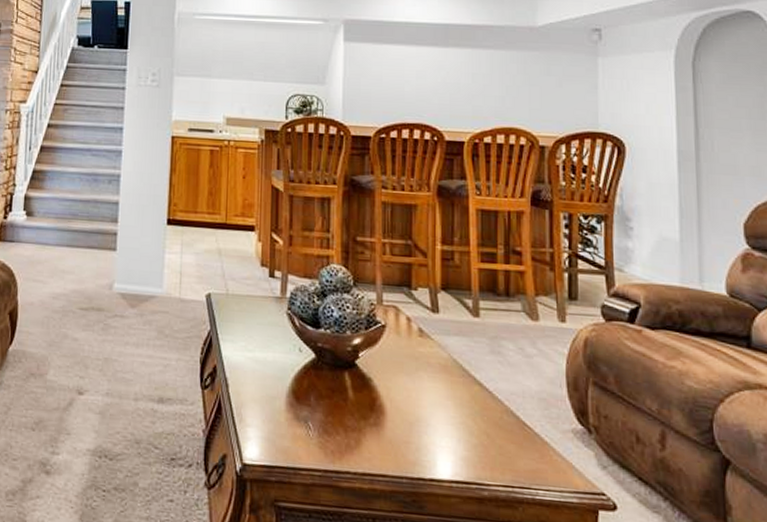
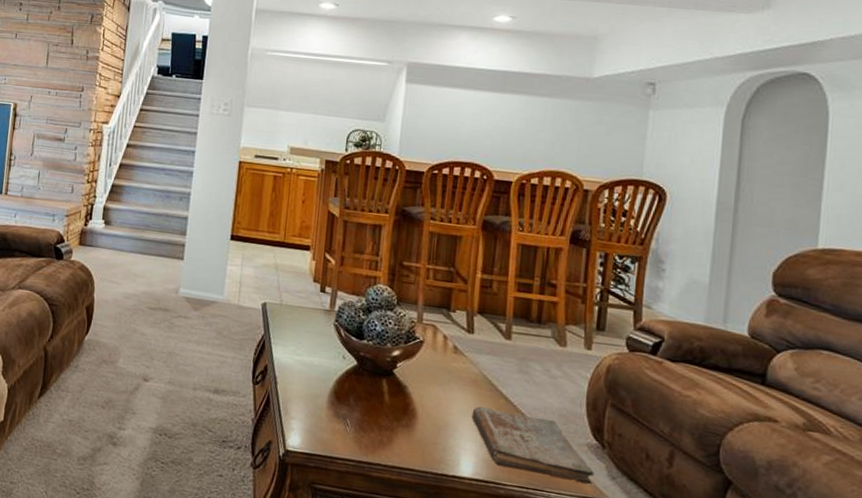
book: none [445,396,583,476] -> present [471,406,594,484]

